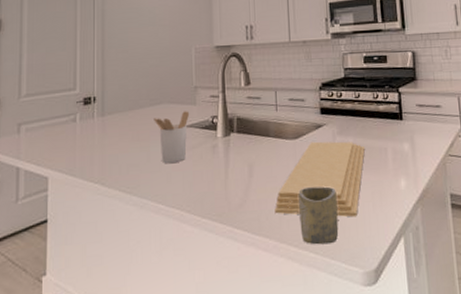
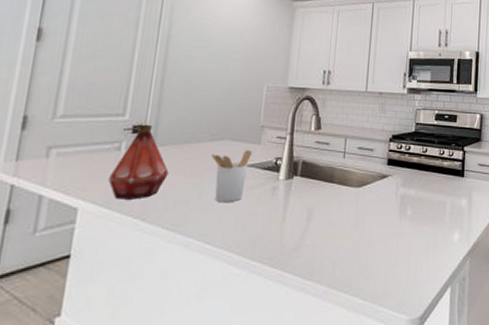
bottle: none [69,95,118,167] -> present [108,124,169,200]
cutting board: present [274,141,365,217] -> none [329,191,425,266]
cup: present [298,186,339,245] -> none [352,235,393,292]

